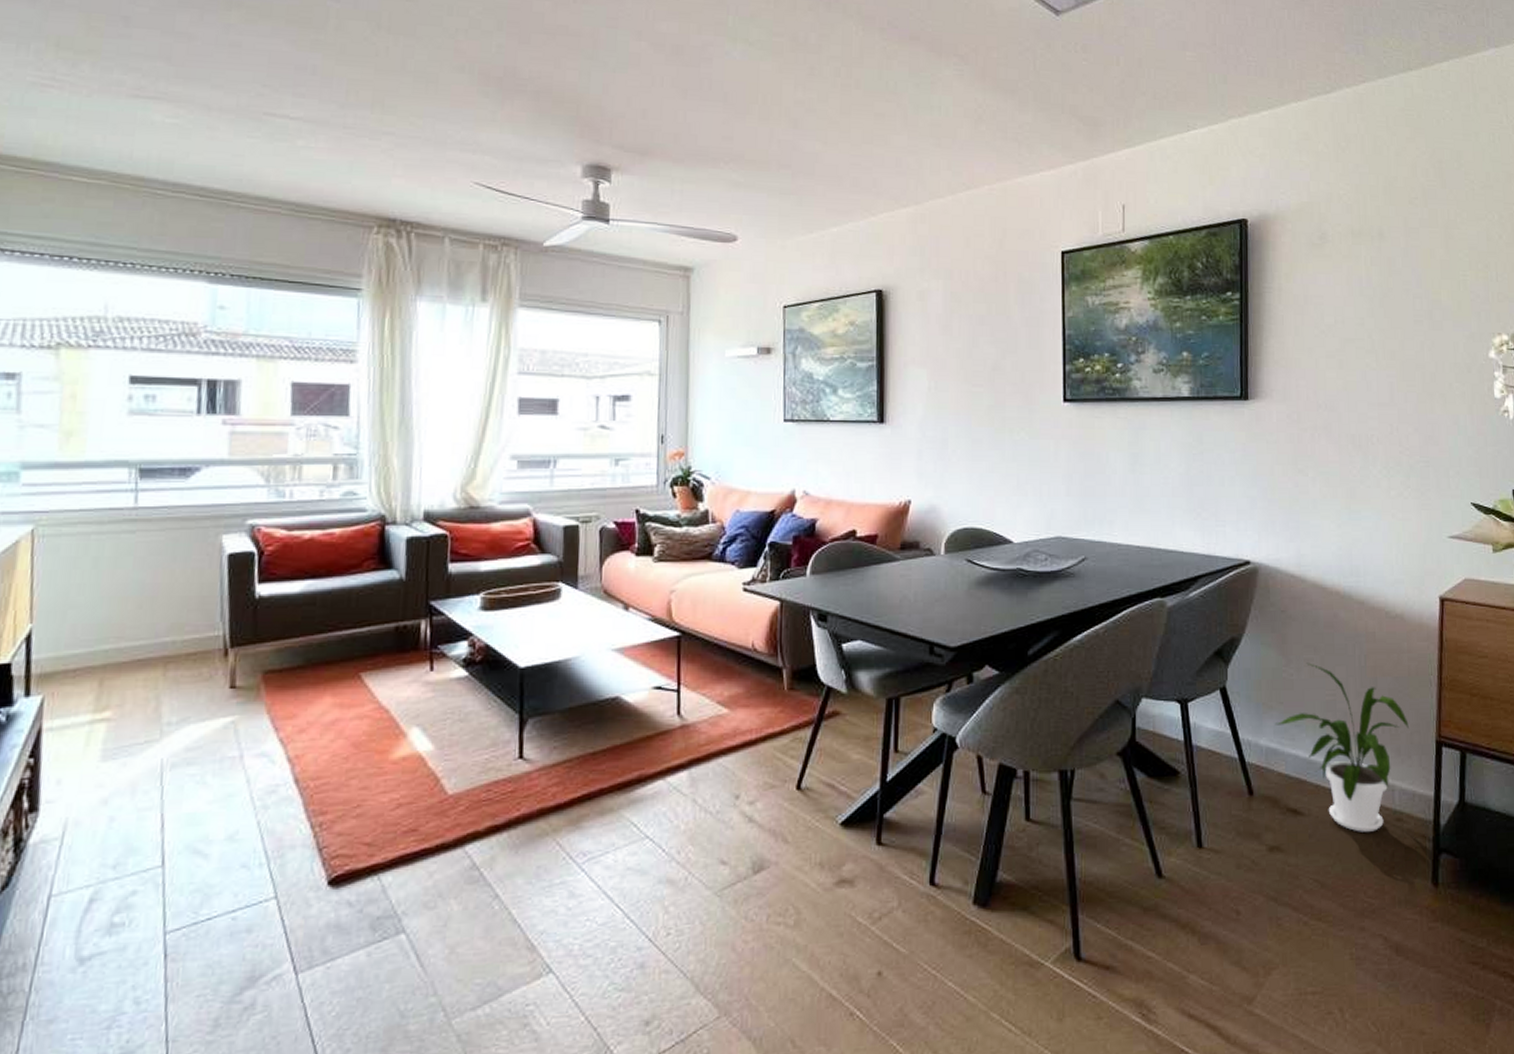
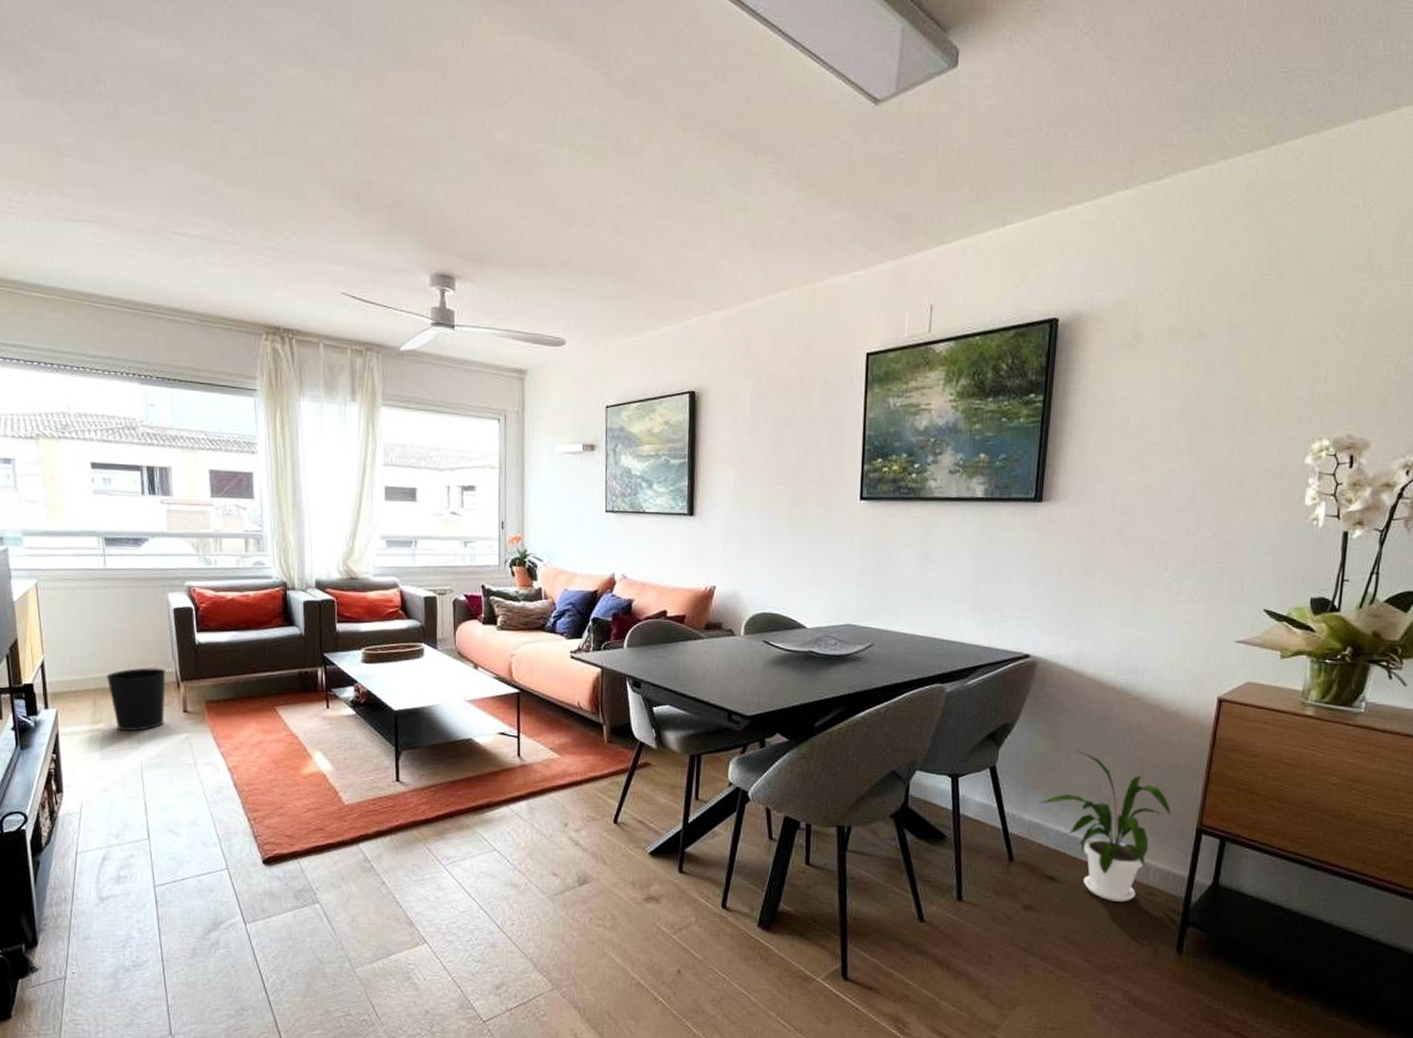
wastebasket: none [122,632,210,719] -> present [106,667,166,732]

